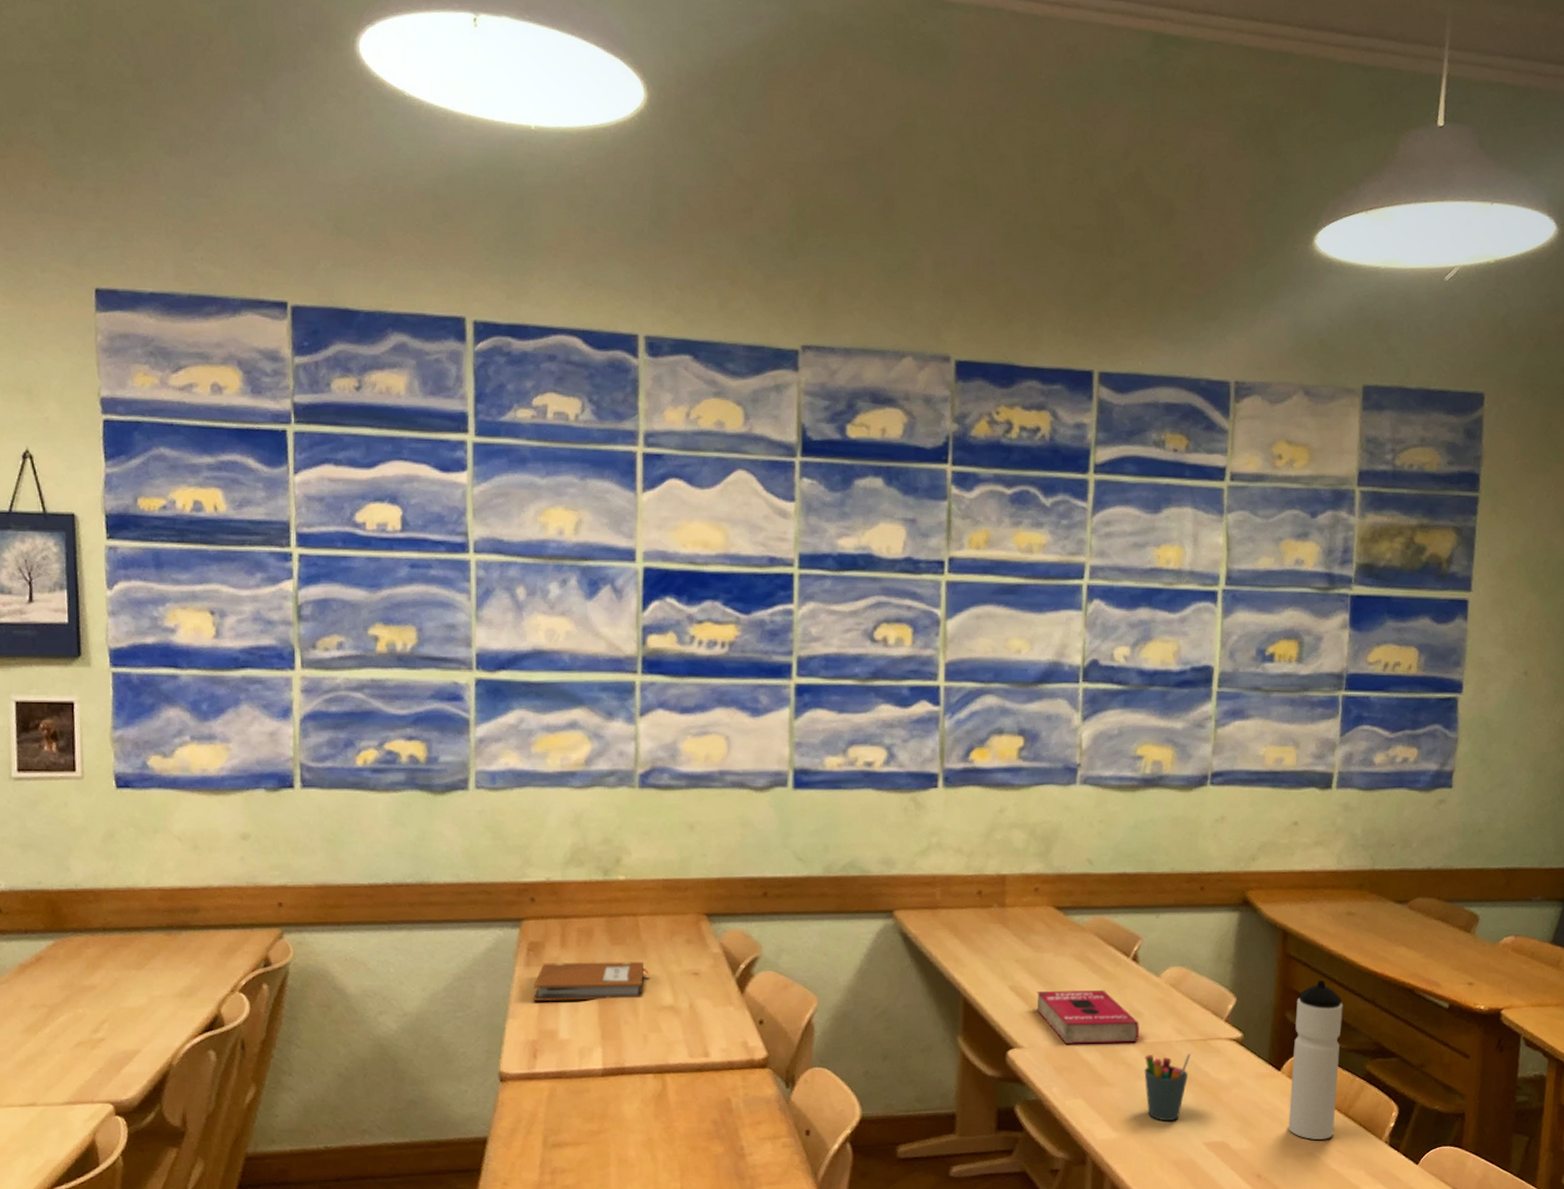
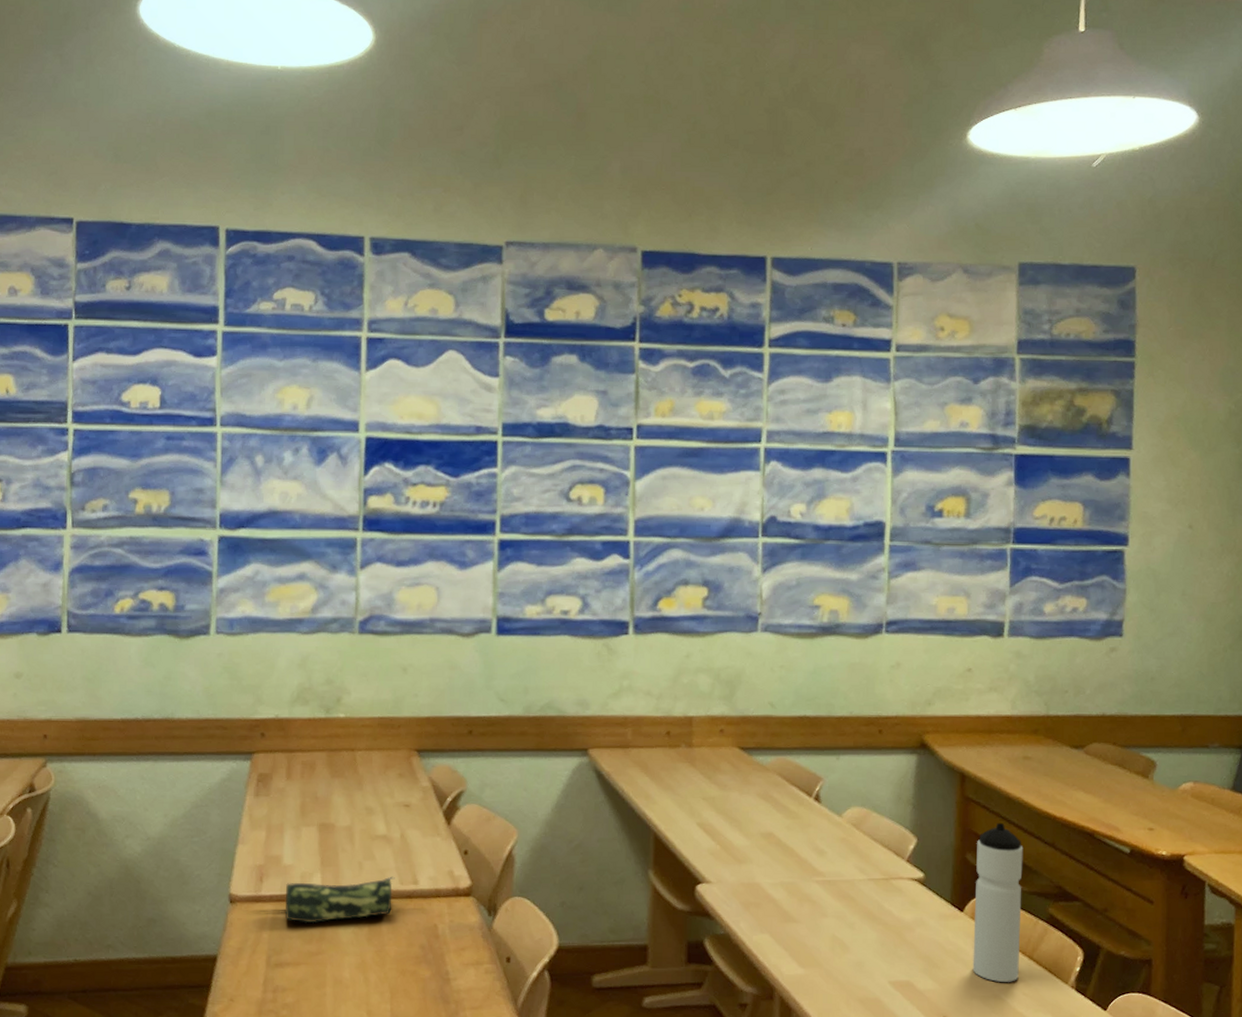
notebook: present [533,962,649,1001] -> none [261,793,365,829]
pencil case: none [562,1049,684,1101] -> present [284,876,395,924]
book: present [1036,989,1139,1044] -> none [723,828,823,881]
pen holder: present [1144,1052,1191,1122] -> none [828,891,874,959]

